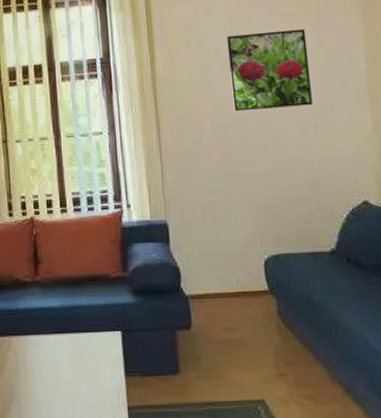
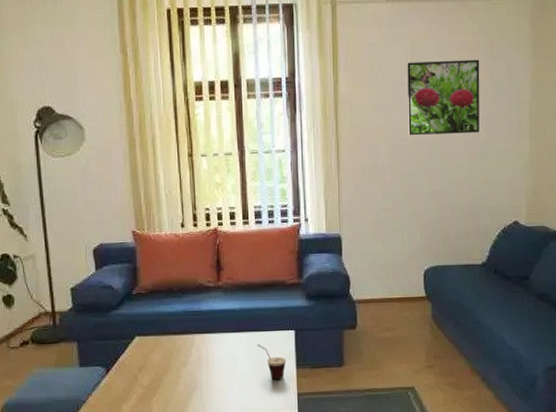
cup: none [81,347,114,390] -> present [258,344,286,379]

